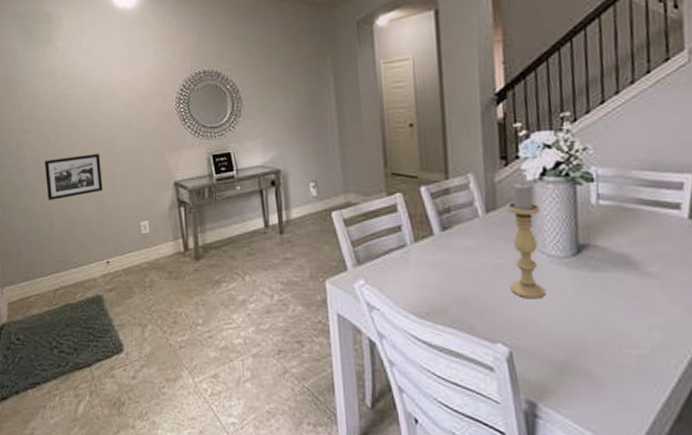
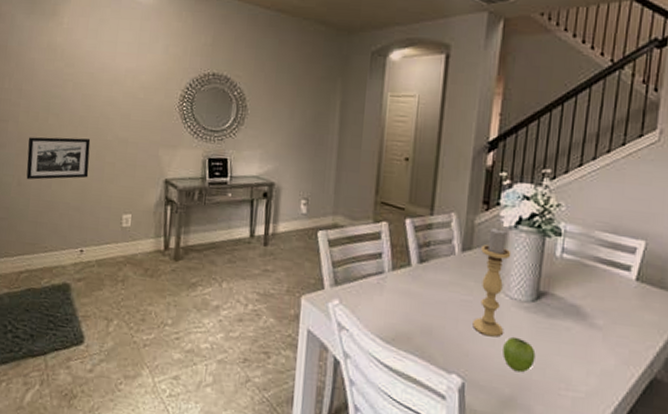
fruit: none [548,298,587,334] -> present [503,337,536,373]

